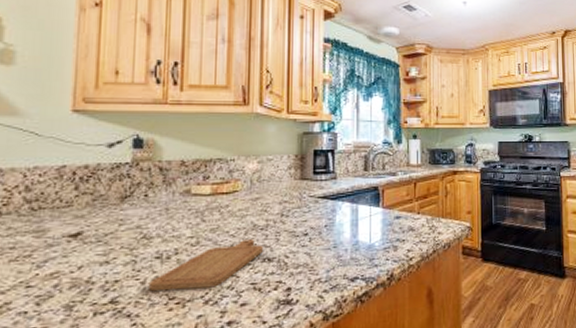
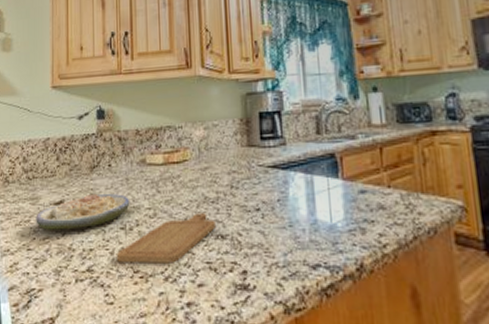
soup: none [40,224,169,265] -> present [36,193,130,230]

